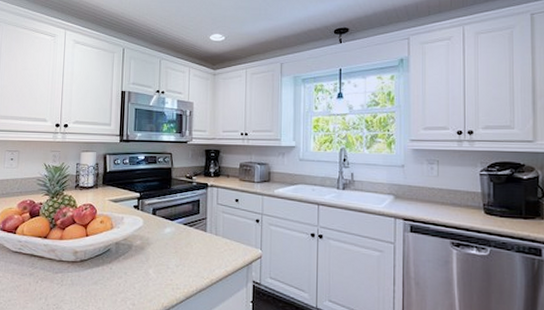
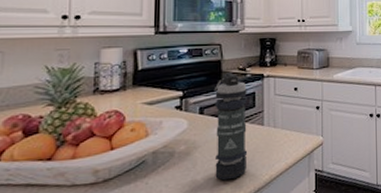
smoke grenade: none [164,180,194,277] -> present [213,73,248,181]

